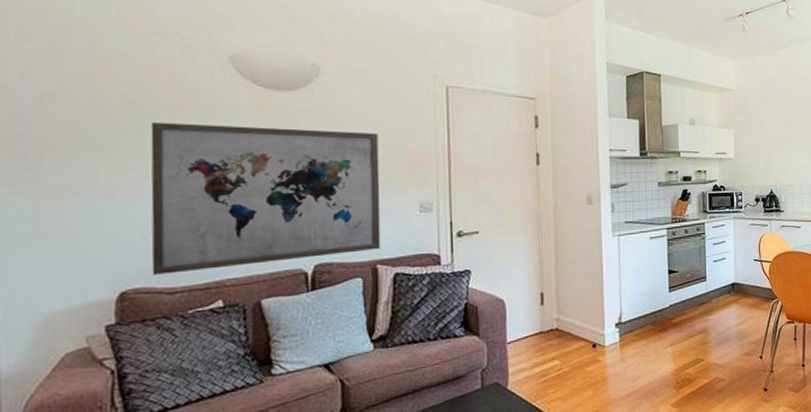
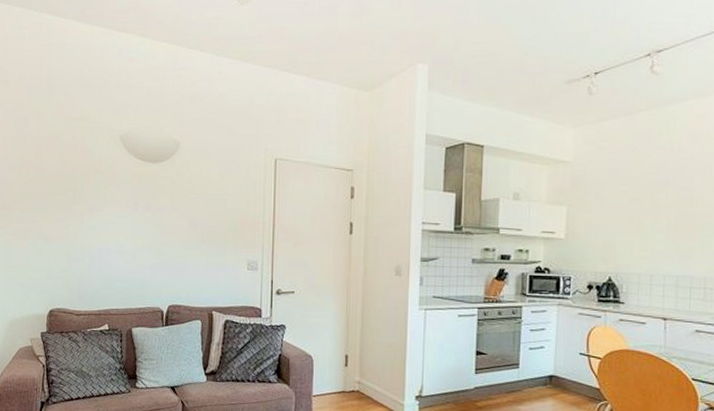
wall art: present [150,122,381,275] -> none [68,187,219,301]

